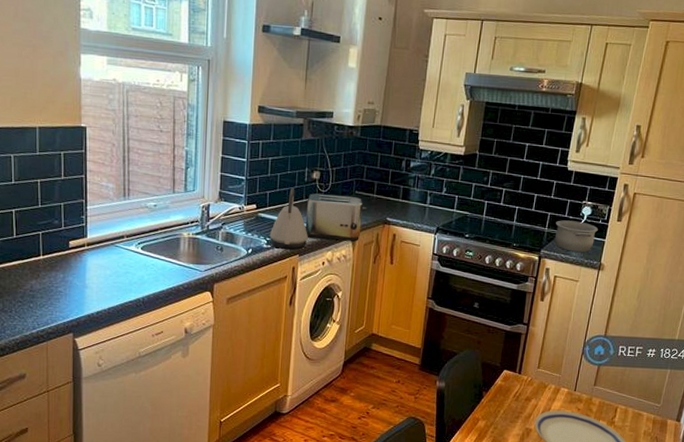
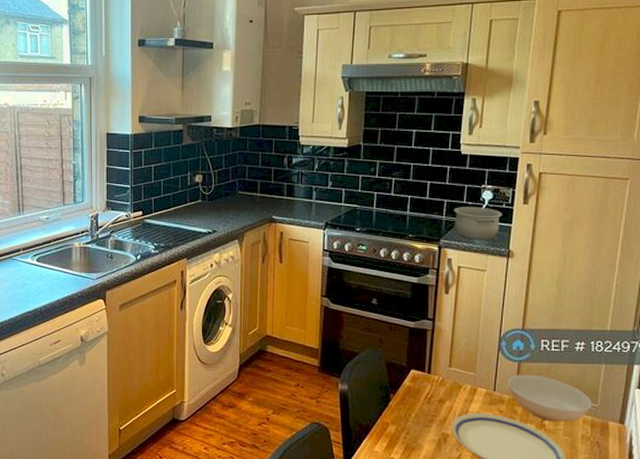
kettle: present [269,187,308,251] -> none [156,192,195,254]
toaster: present [305,193,367,243] -> none [191,196,252,243]
bowl: none [587,376,656,420] -> present [507,374,592,422]

